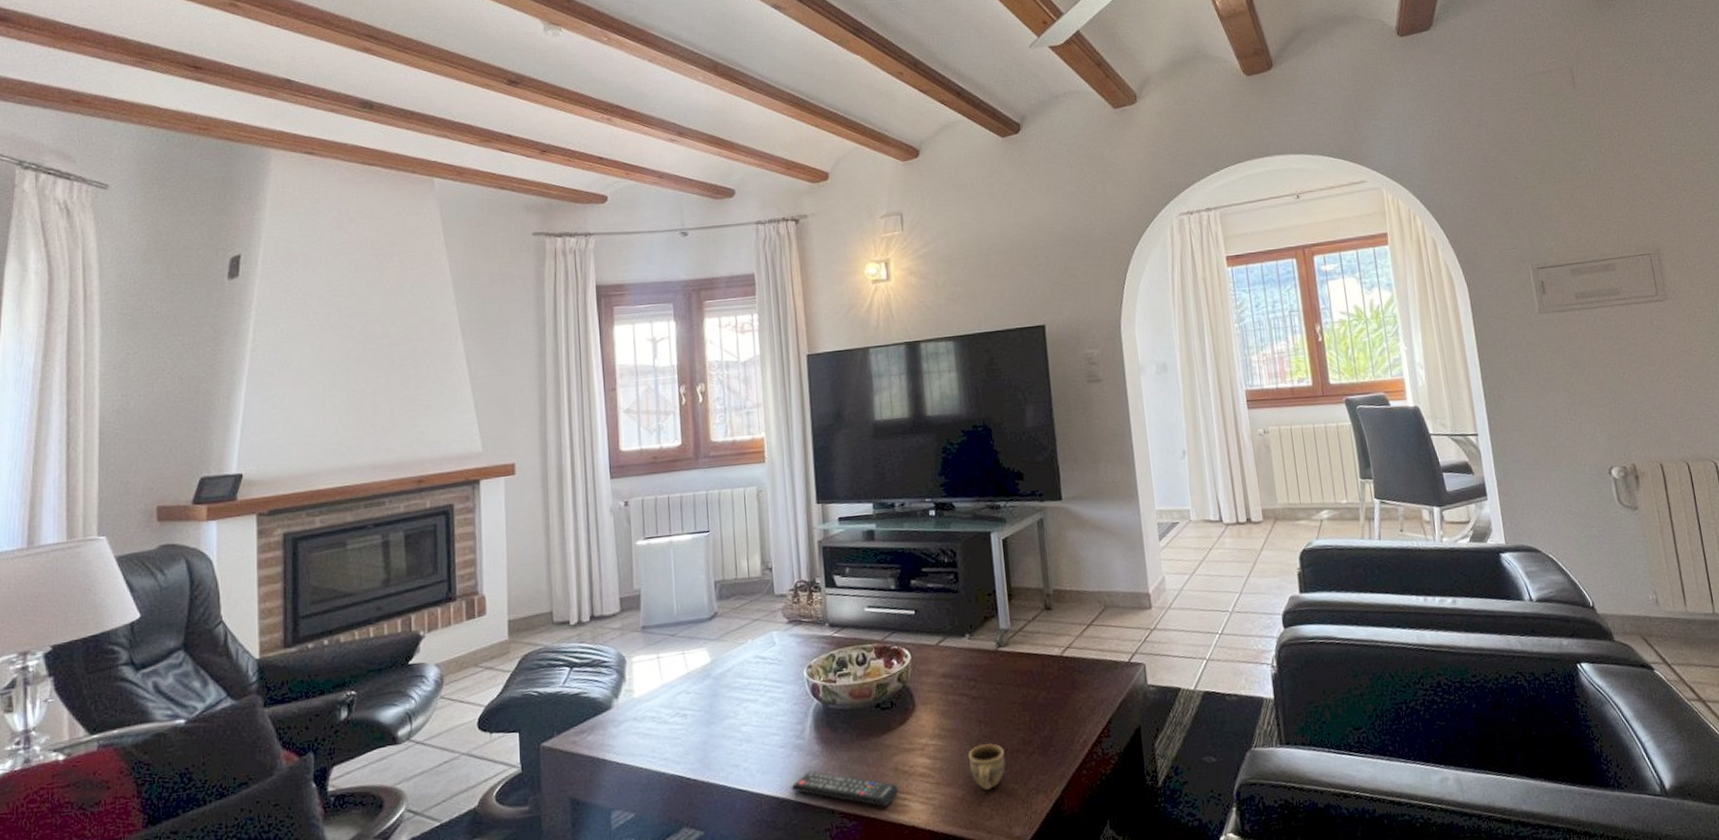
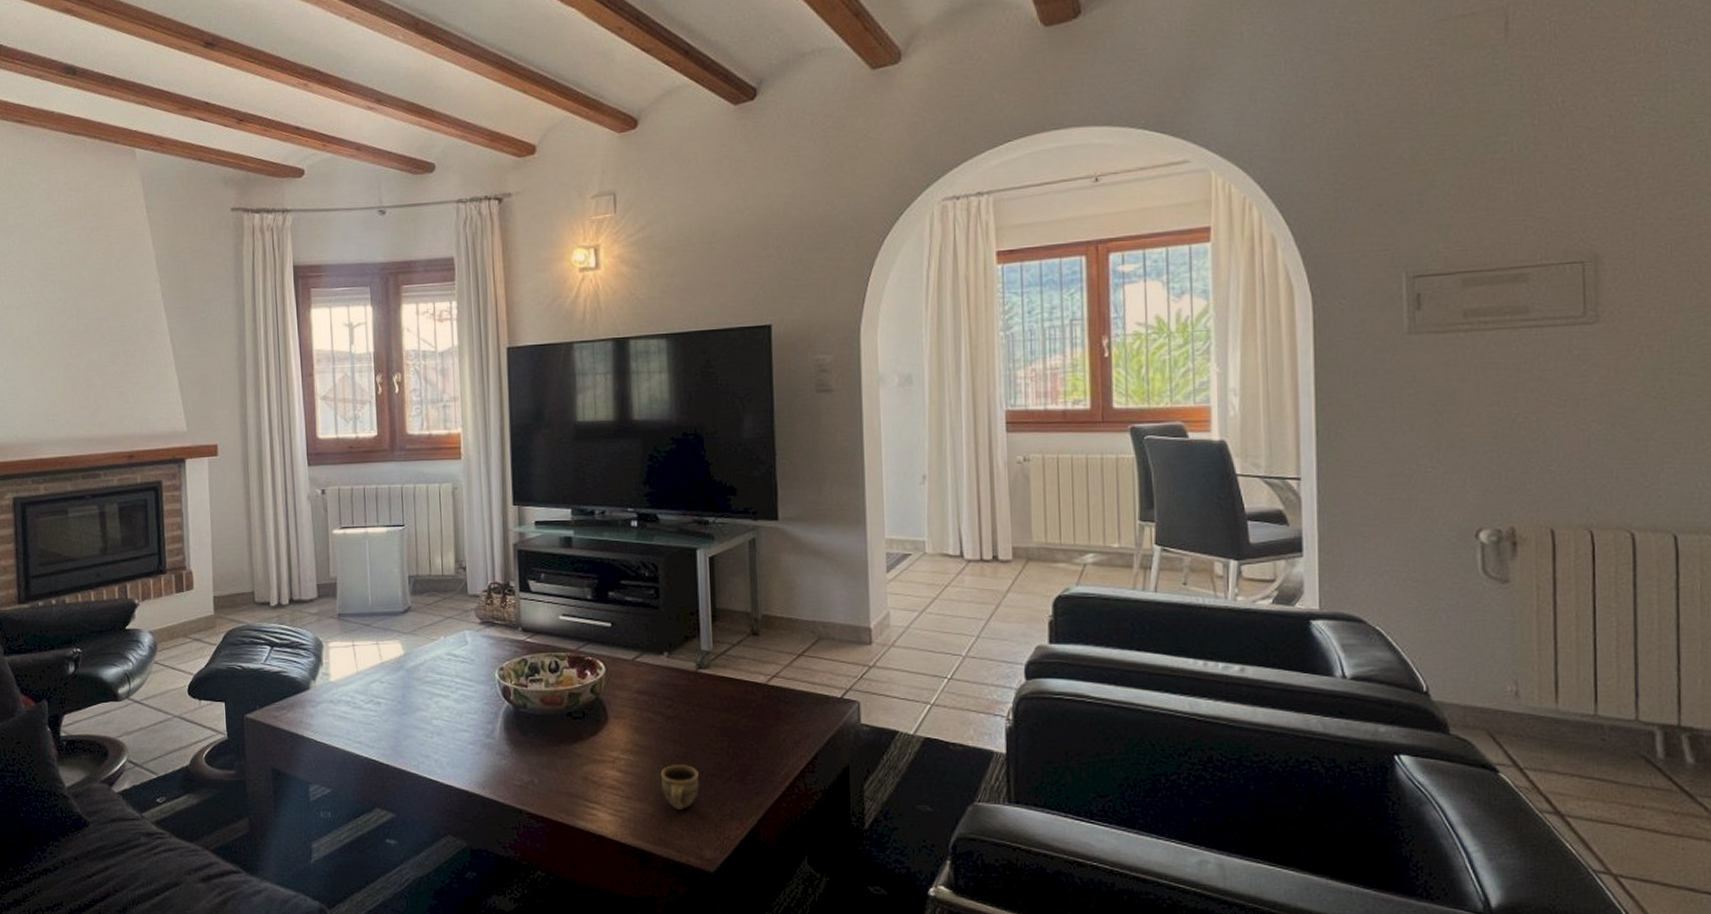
remote control: present [791,771,898,808] -> none [480,770,587,814]

